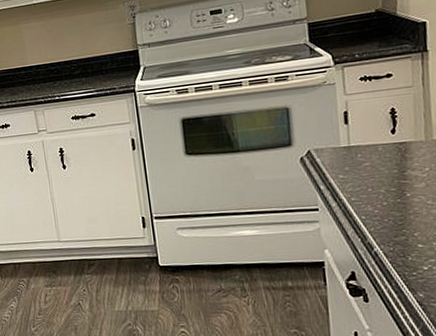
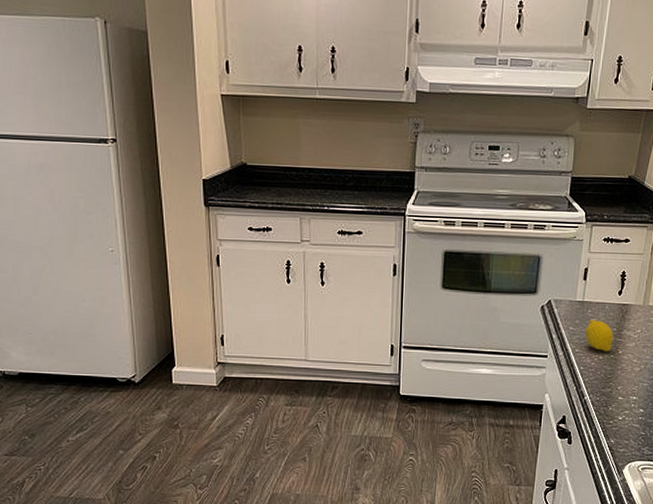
fruit: none [358,163,397,196] -> present [585,319,614,351]

